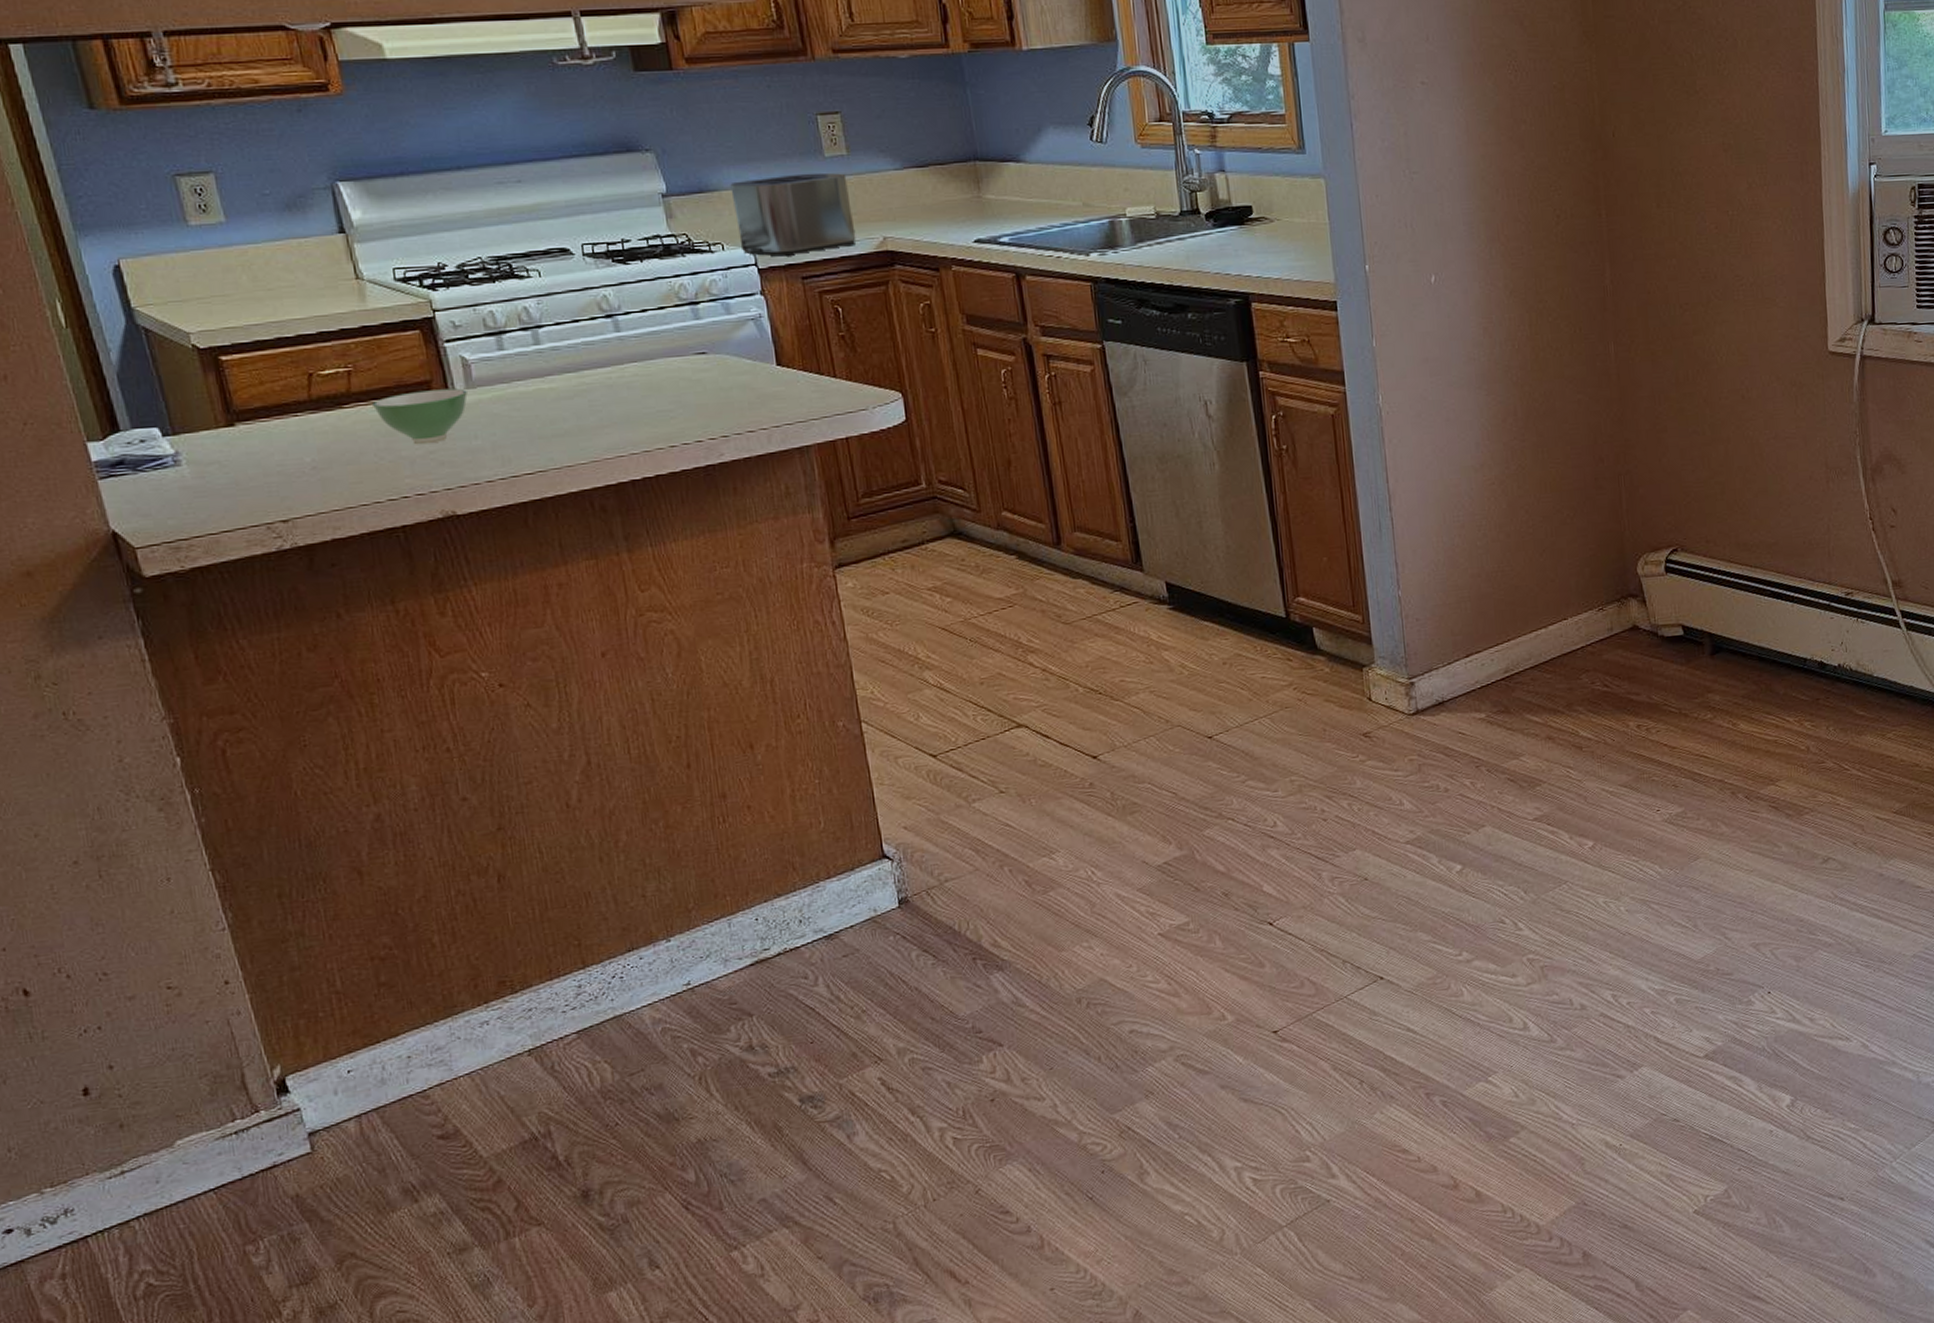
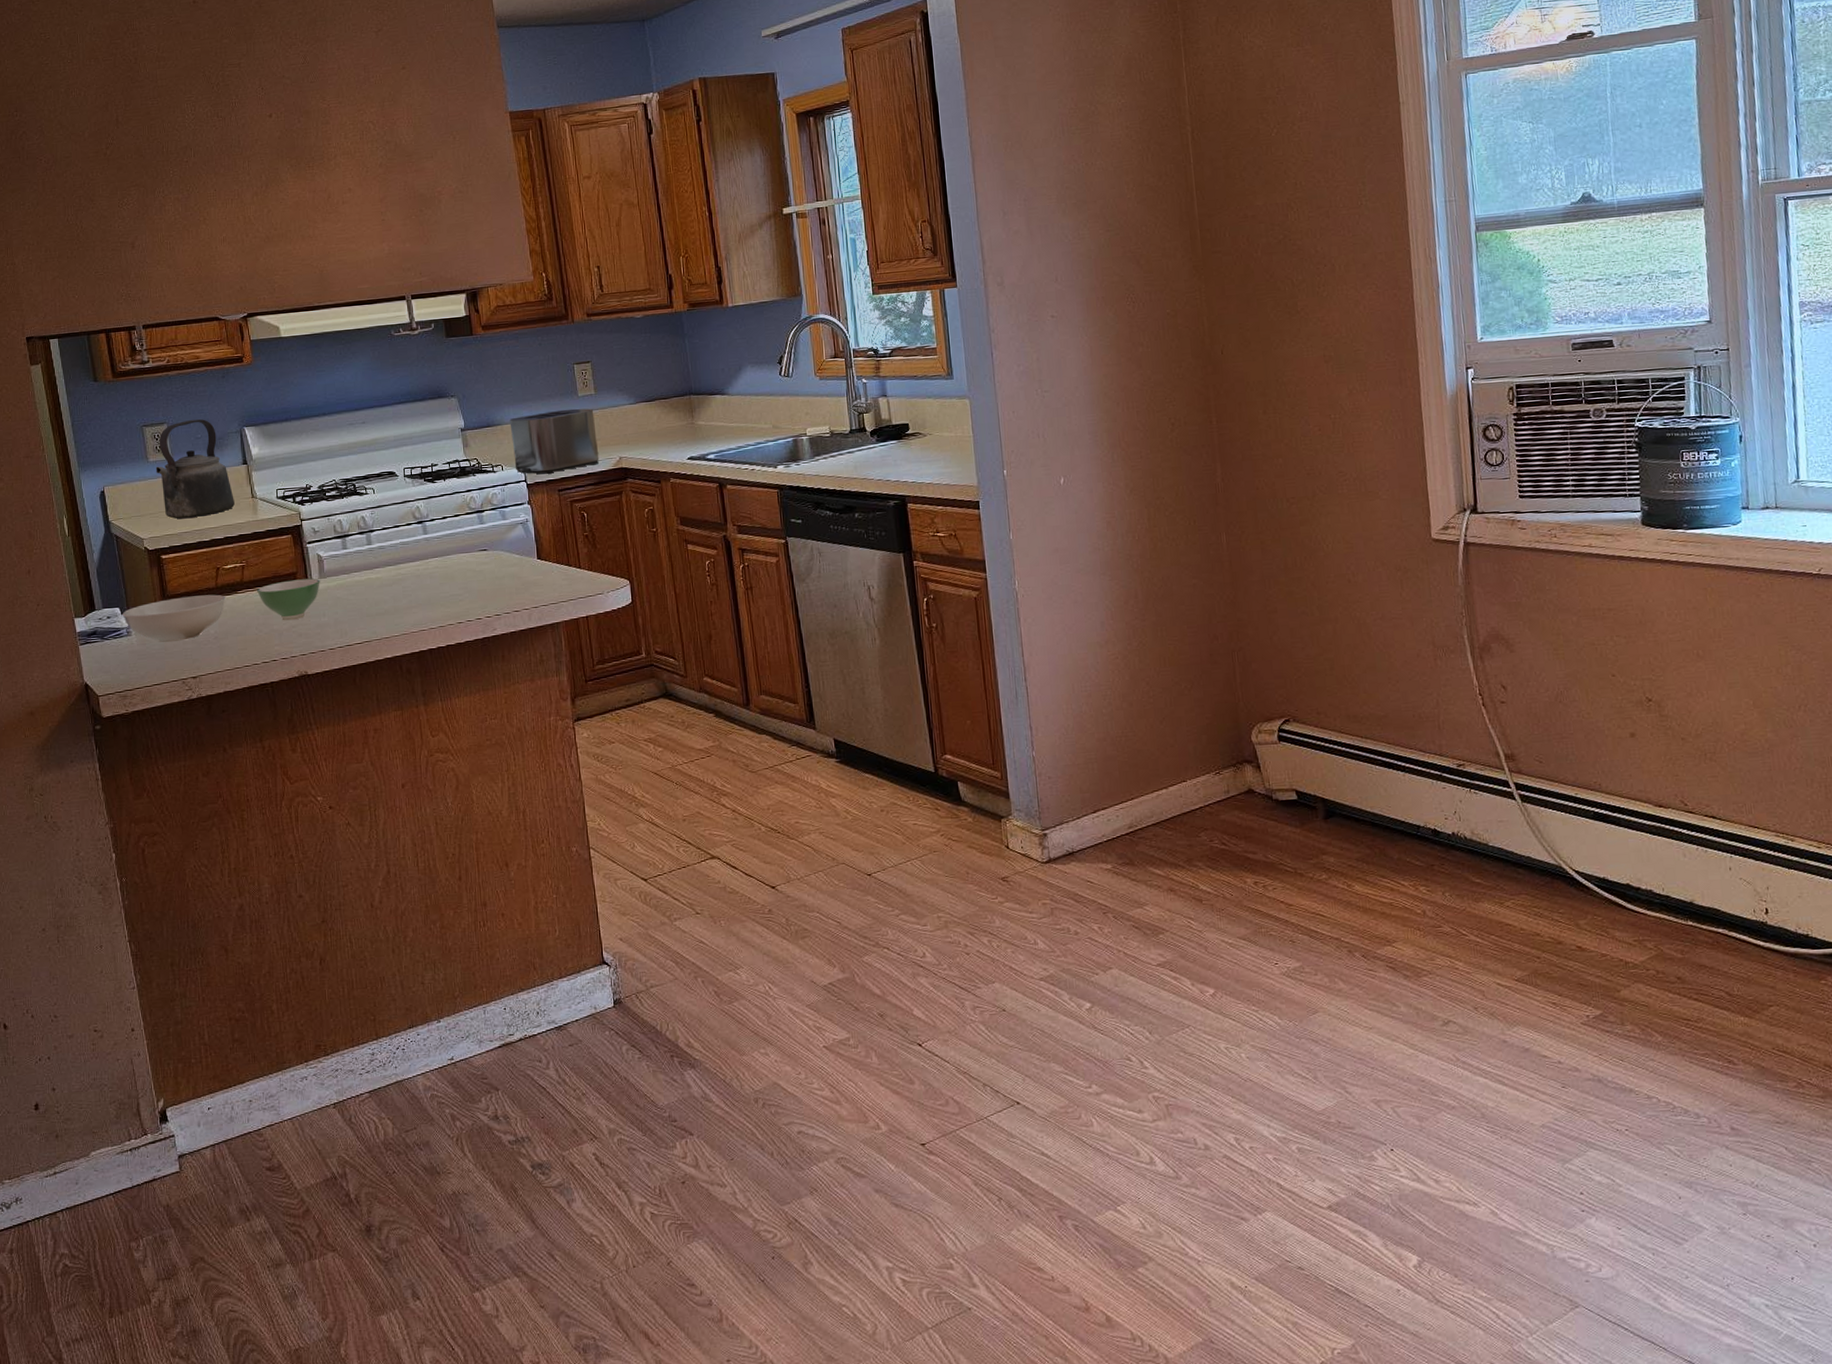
bowl: none [163,409,325,475] -> present [122,594,225,643]
kettle: none [200,168,330,306] -> present [155,419,235,519]

